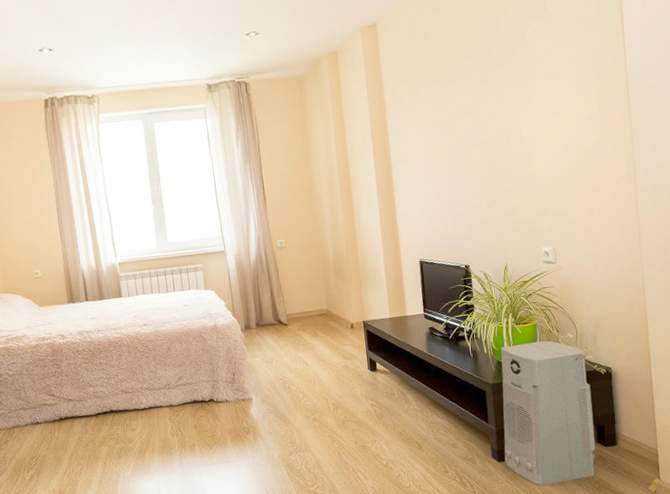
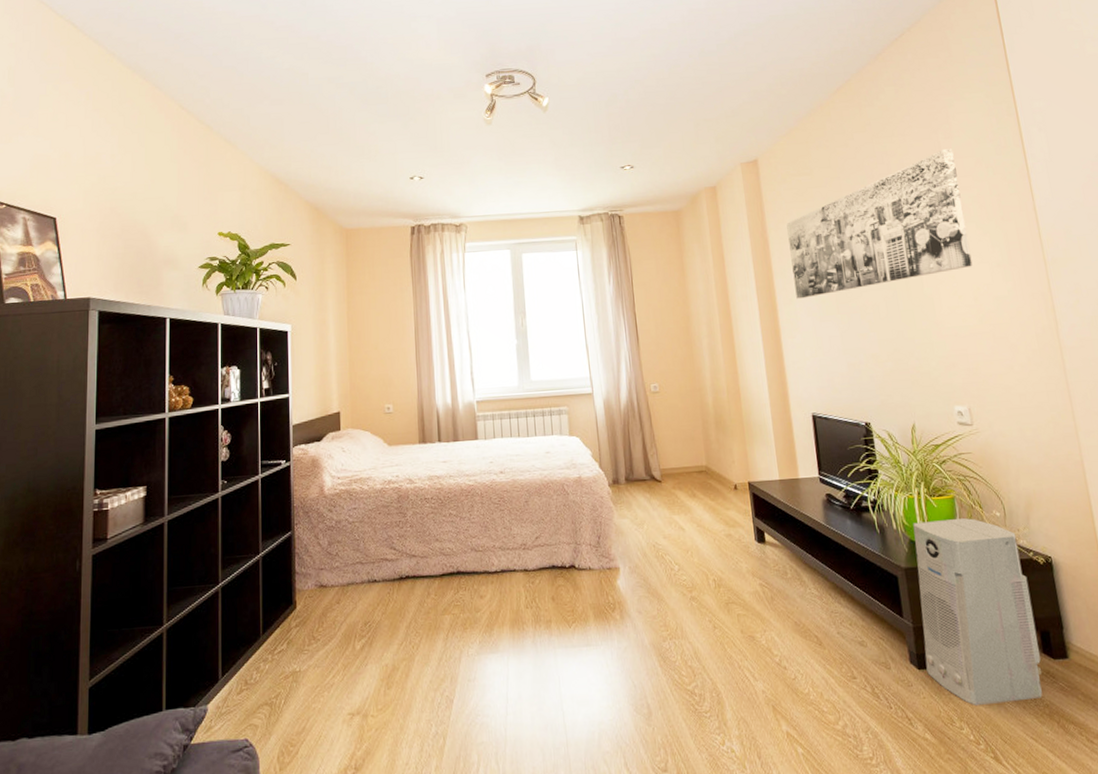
wall art: none [402,8,567,157] -> present [786,148,973,299]

